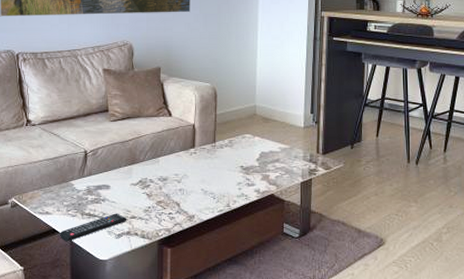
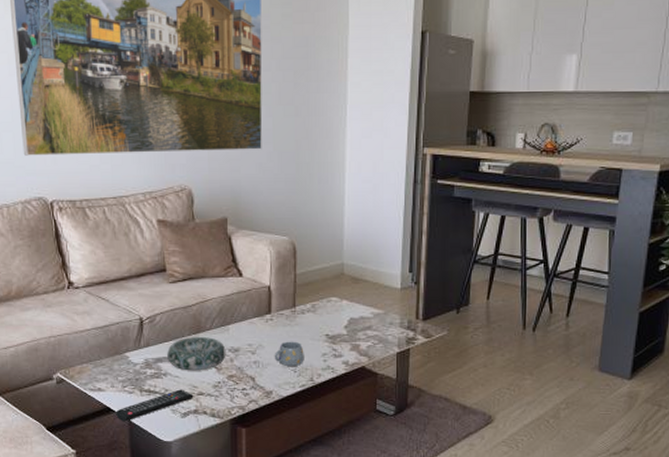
decorative bowl: none [106,168,156,196] -> present [167,337,226,370]
mug: none [196,172,222,194] -> present [274,341,304,367]

